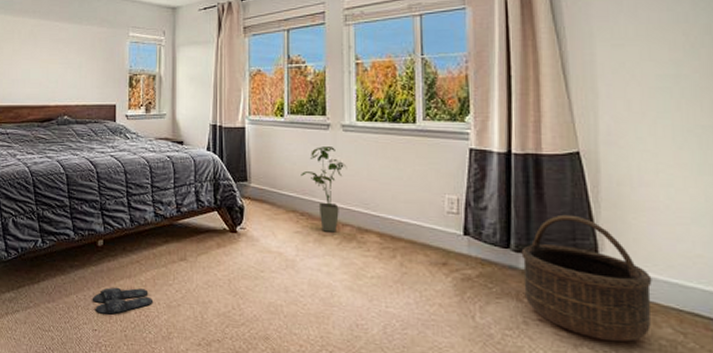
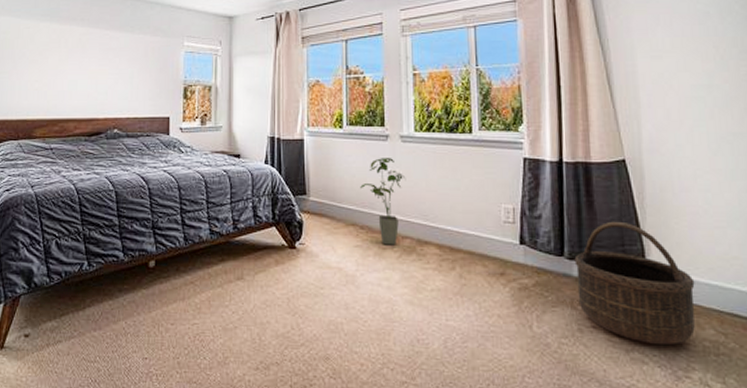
slippers: present [93,287,152,315] -> none [143,310,208,341]

